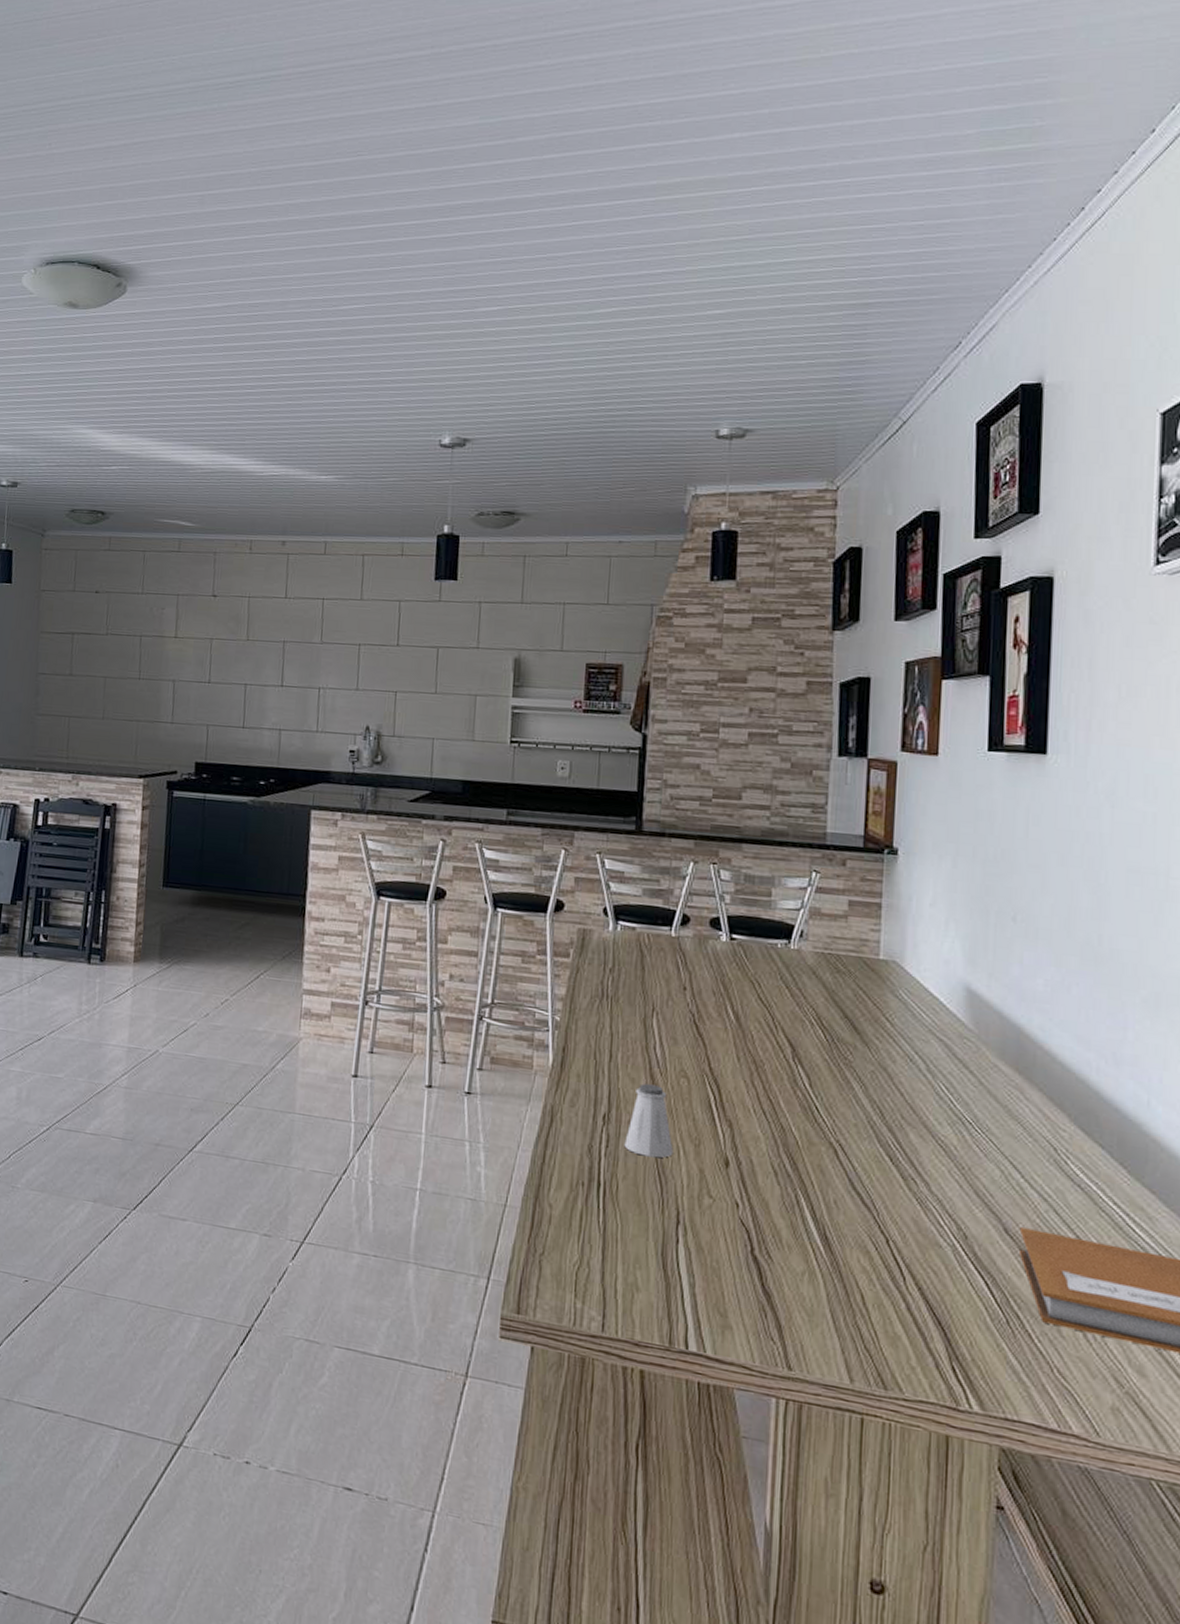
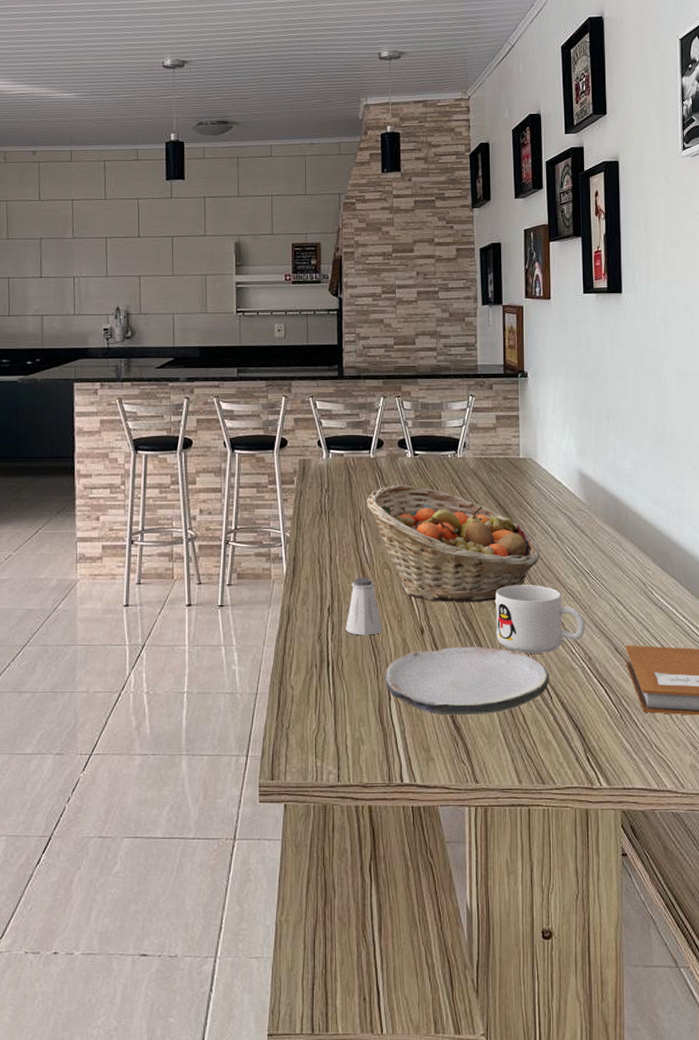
fruit basket: none [662,974,900,1140] -> present [366,484,539,603]
plate: none [671,1187,904,1285] -> present [384,645,549,716]
mug: none [829,1122,962,1219] -> present [496,585,586,653]

